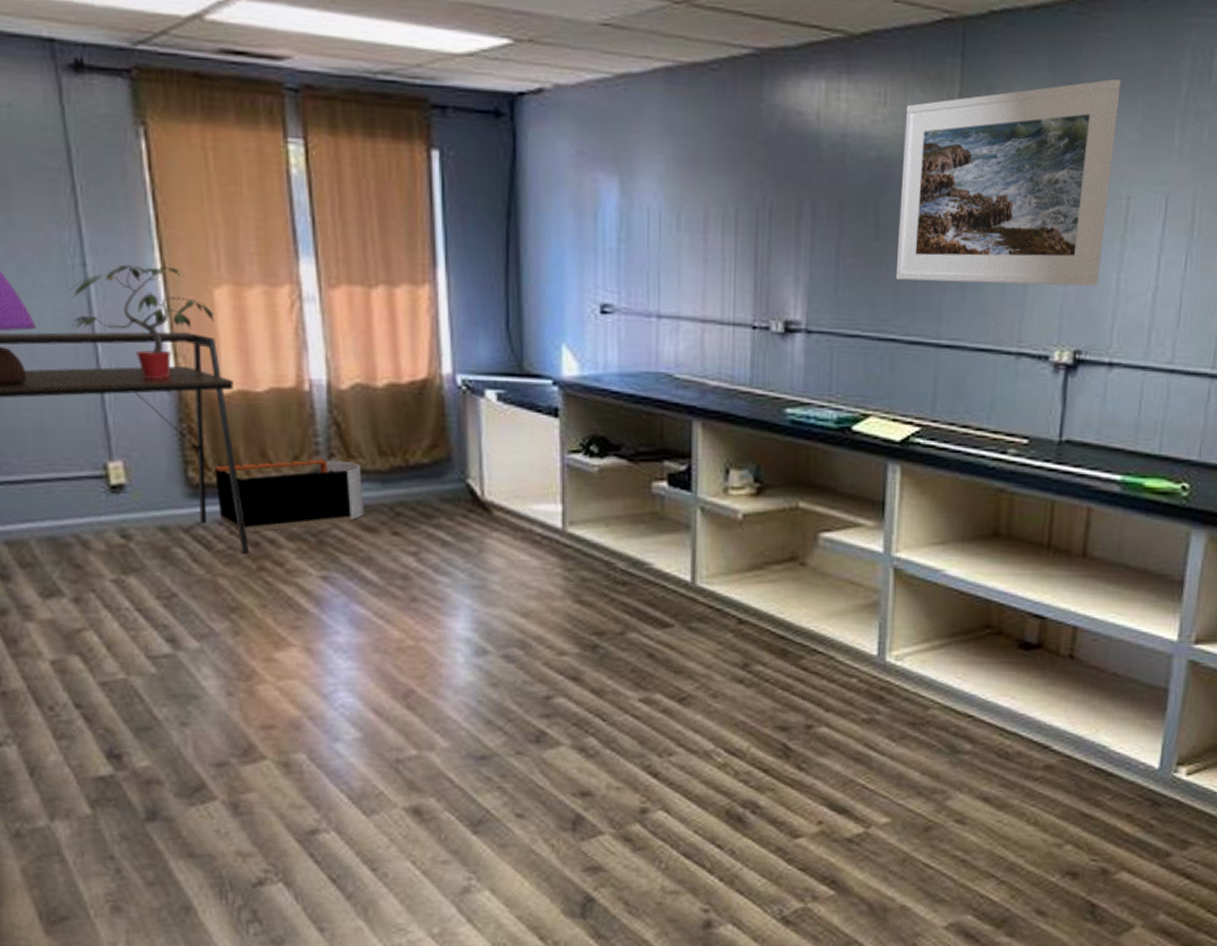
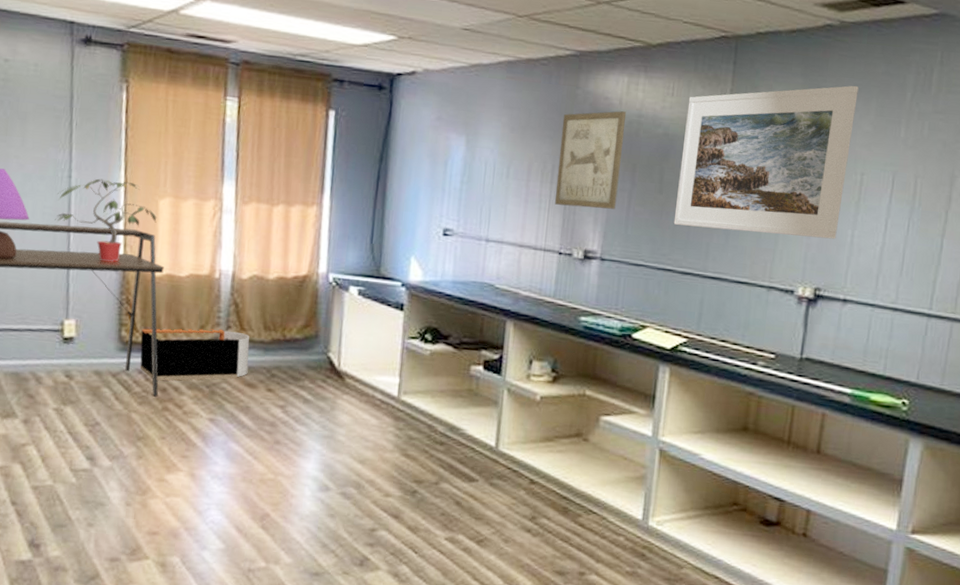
wall art: none [741,130,827,265] -> present [554,111,627,209]

